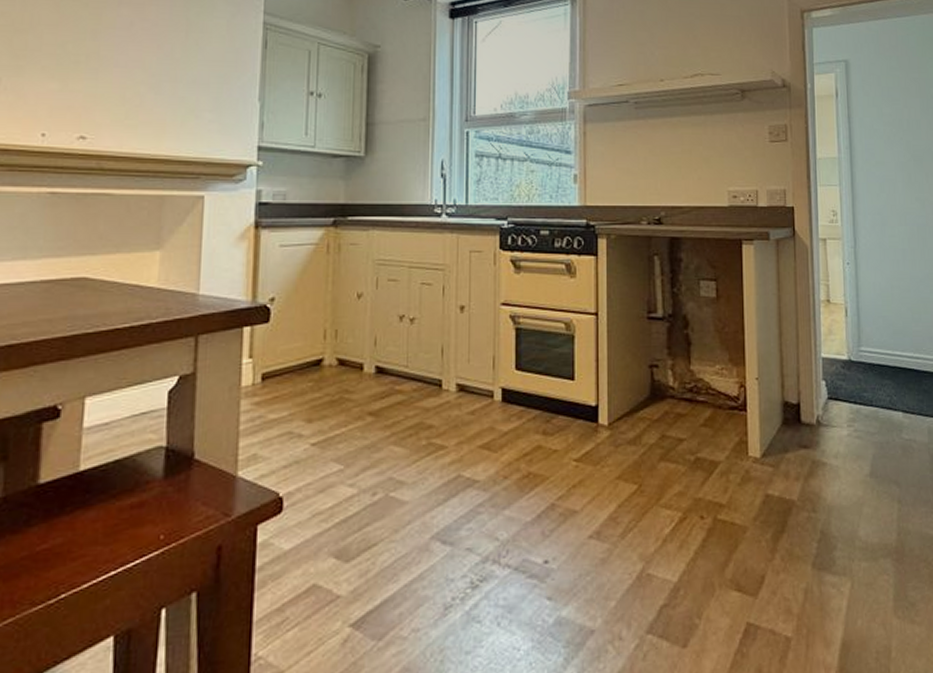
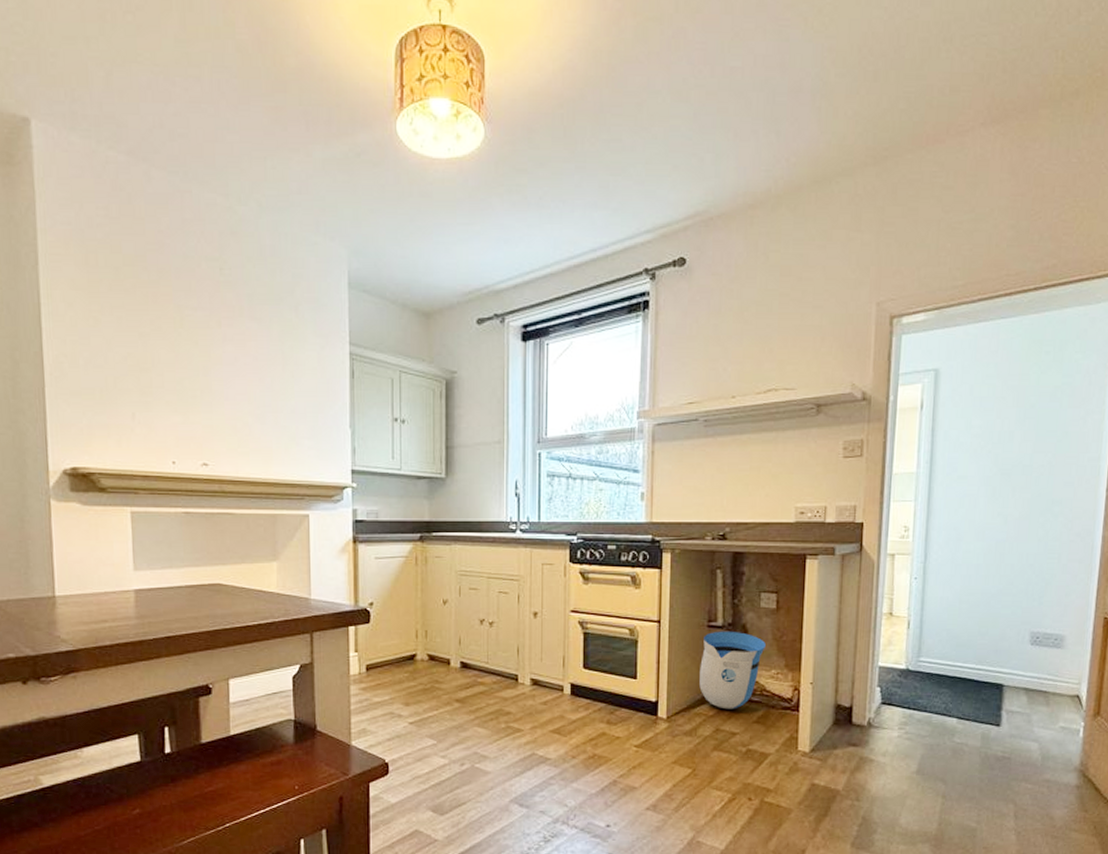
sun visor: none [642,322,708,412] -> present [699,631,766,710]

